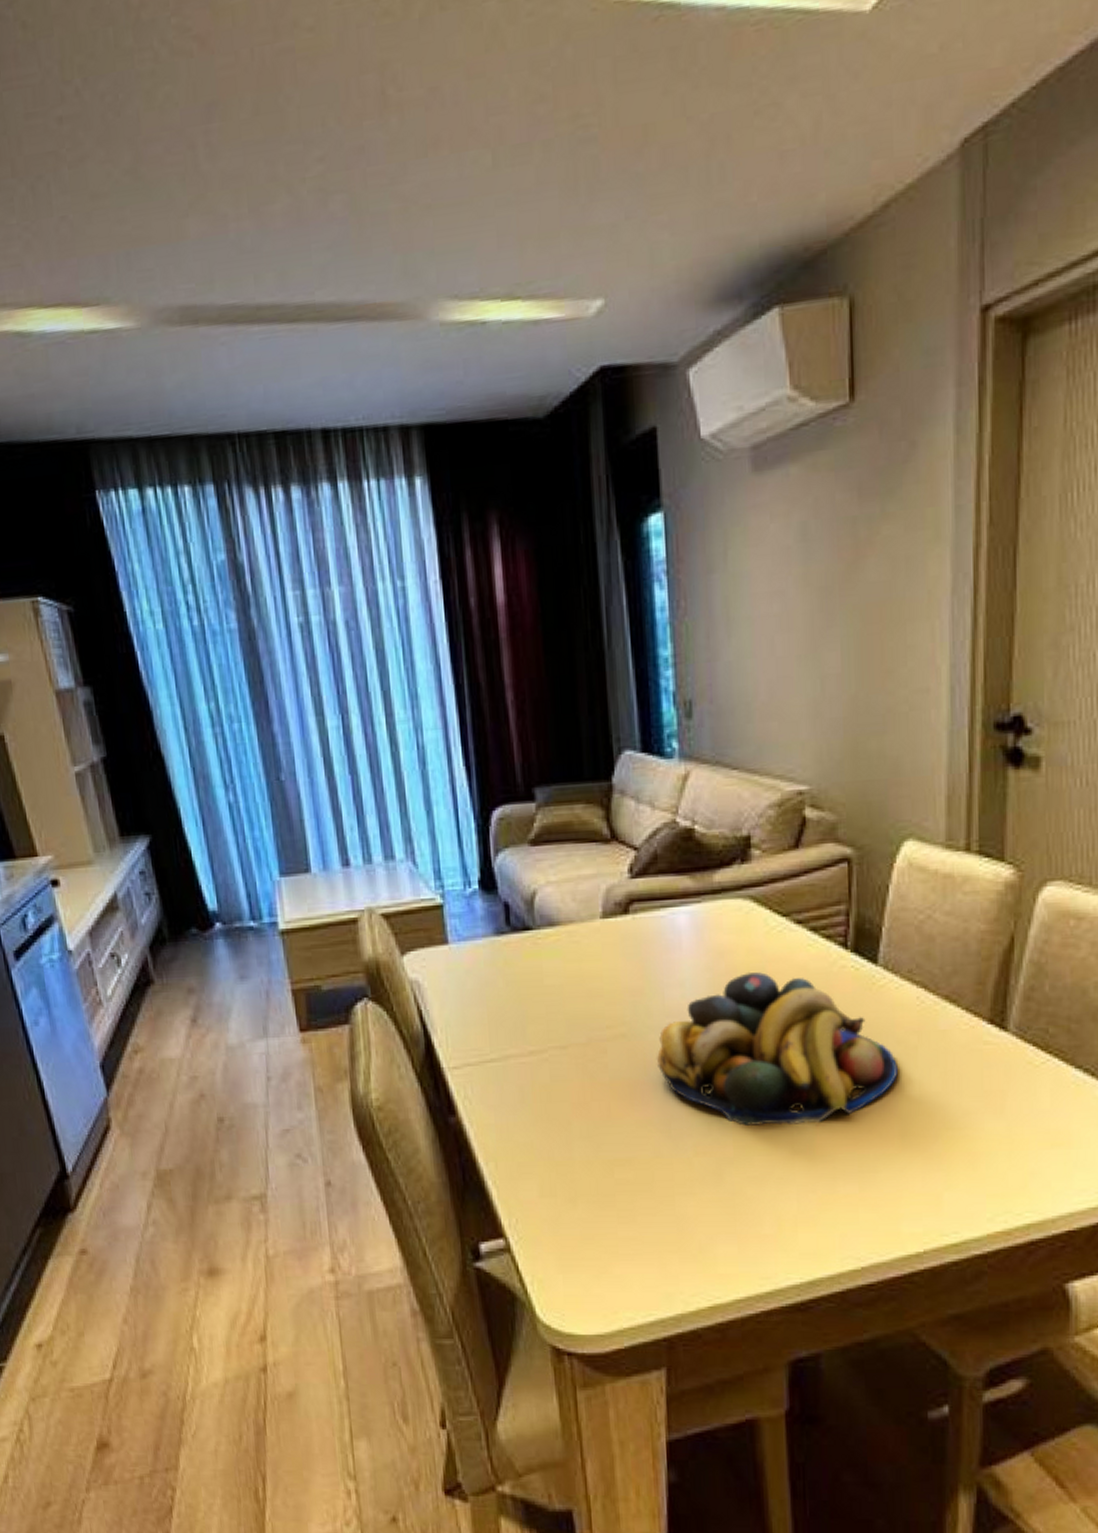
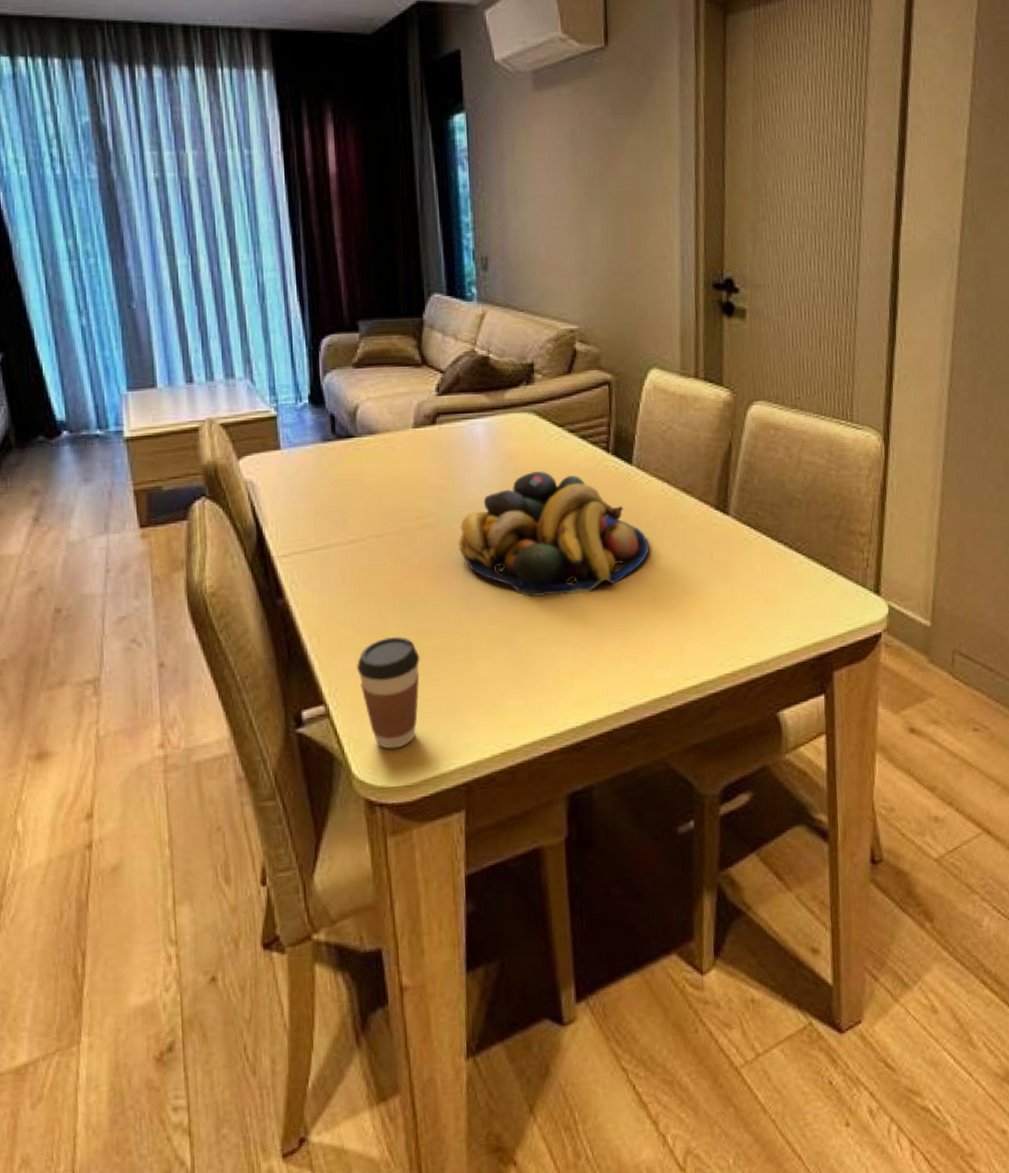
coffee cup: none [540,1164,613,1293] -> present [357,636,420,749]

